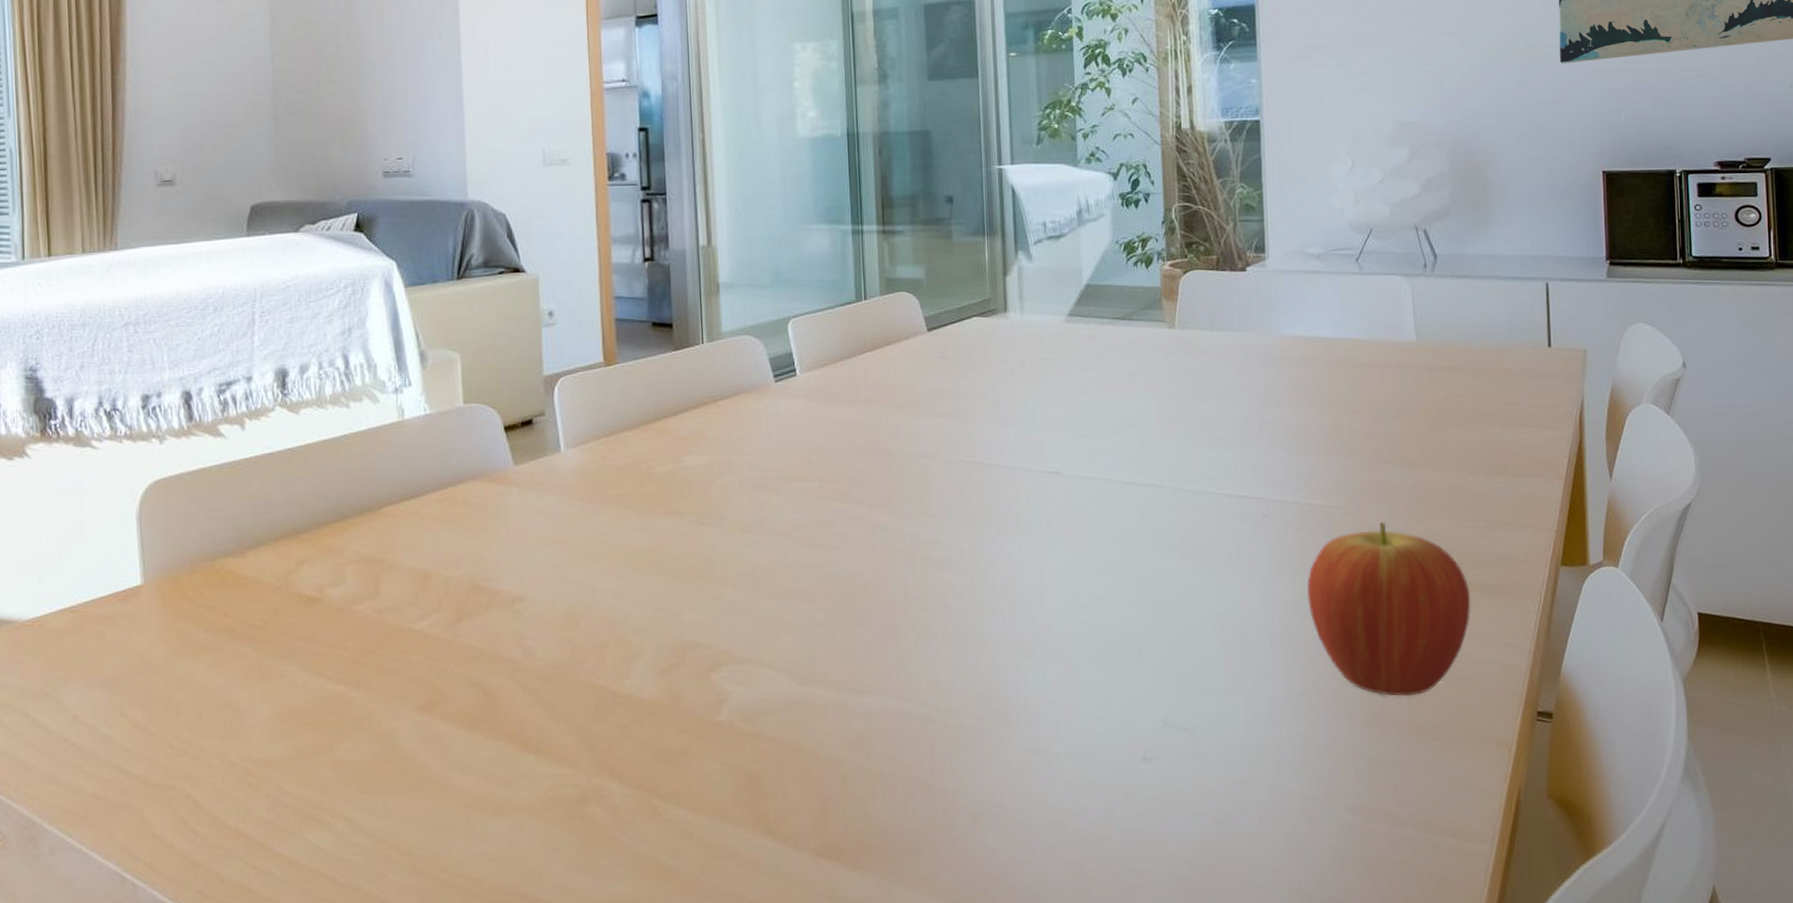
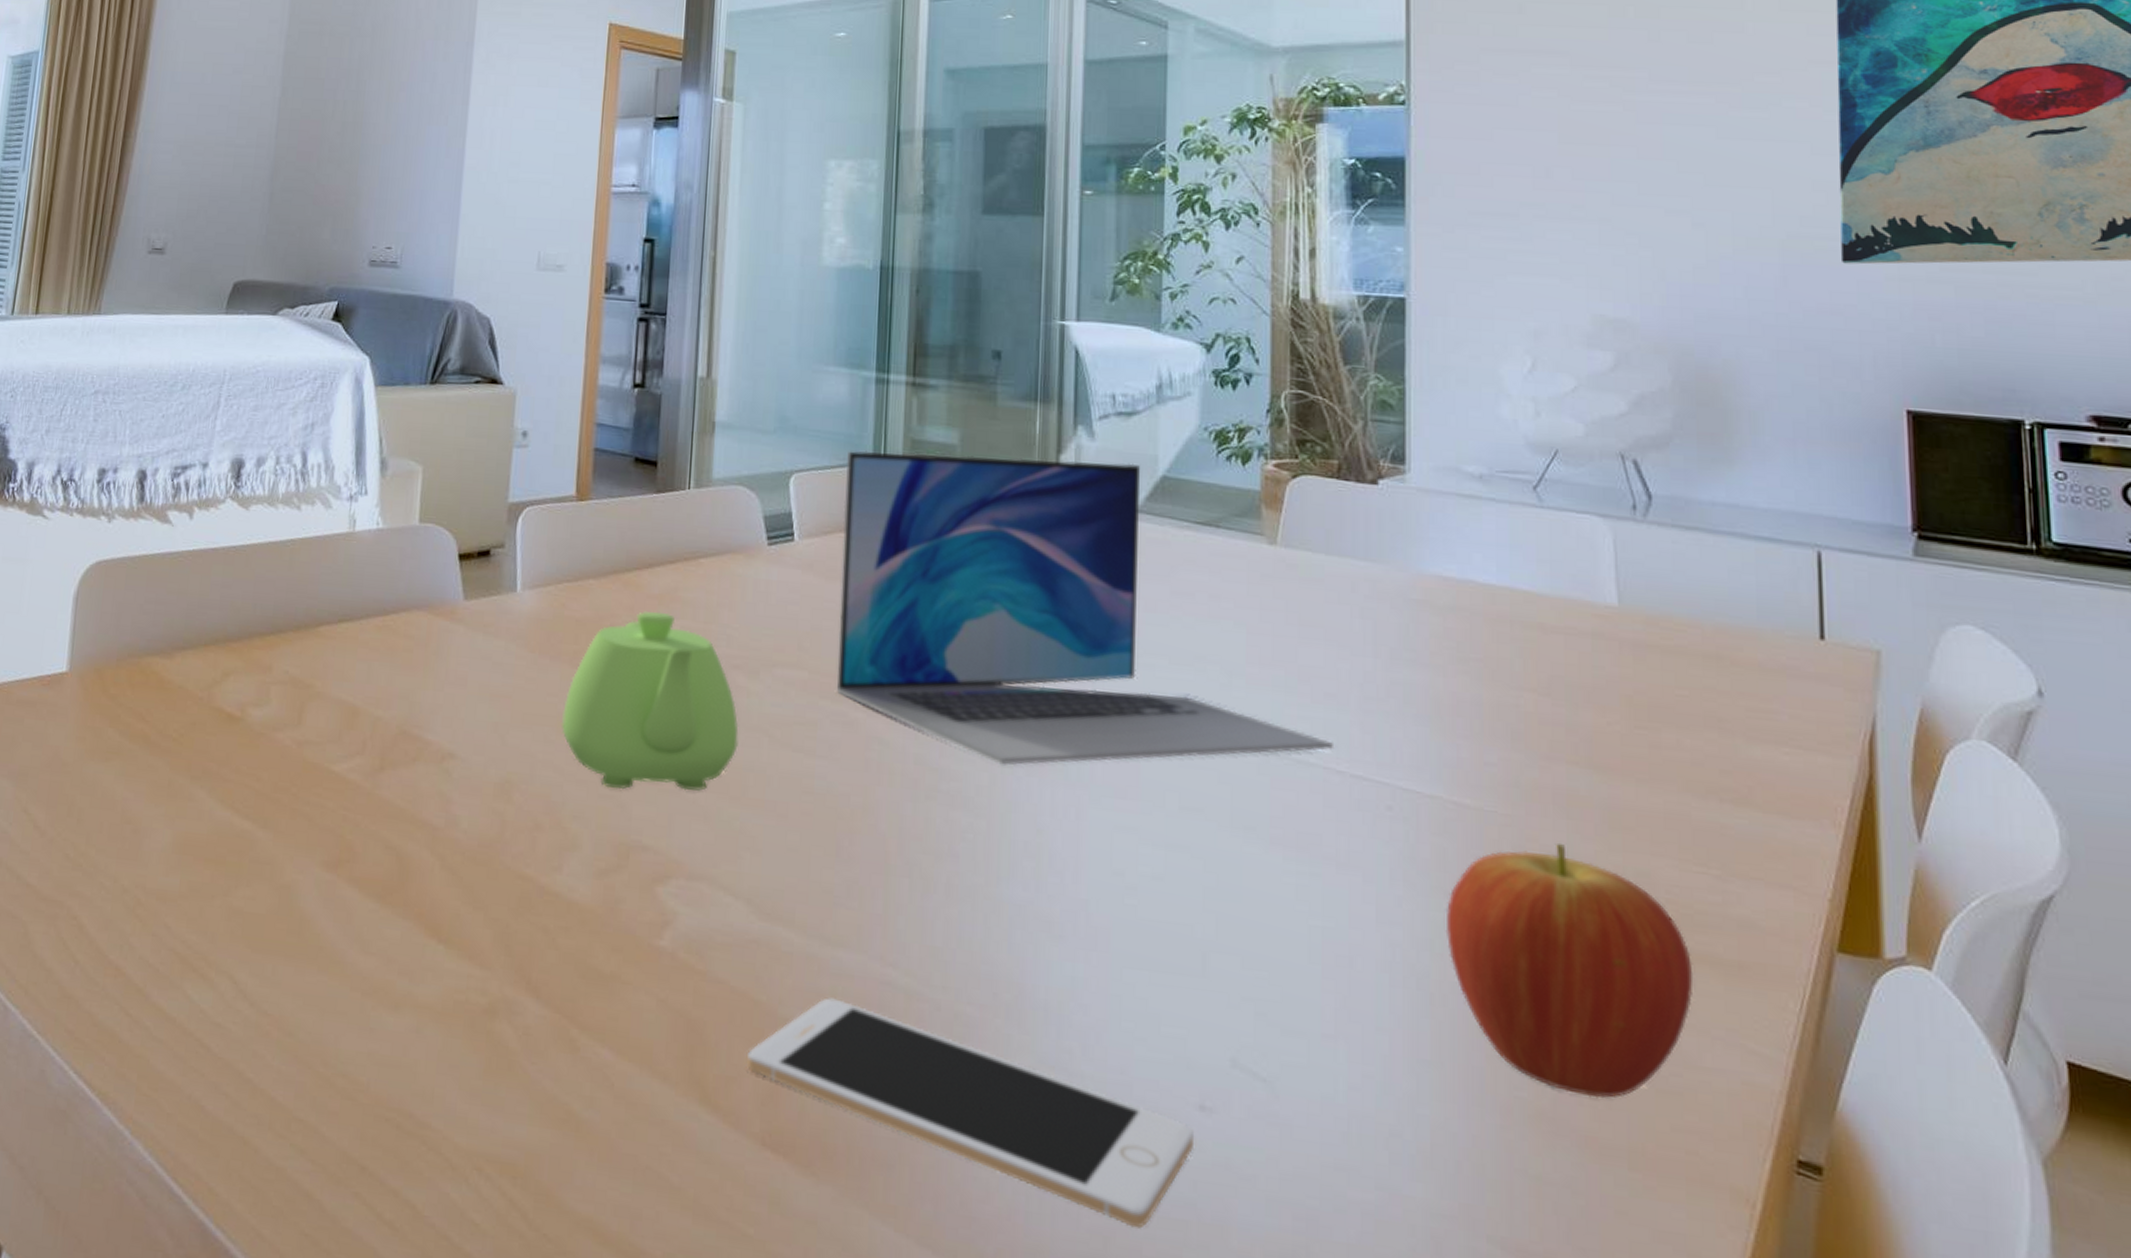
teapot: none [614,450,767,603] -> present [561,610,739,791]
cell phone: none [799,734,1140,855] -> present [747,997,1194,1229]
laptop: none [834,277,1225,532] -> present [836,451,1335,767]

